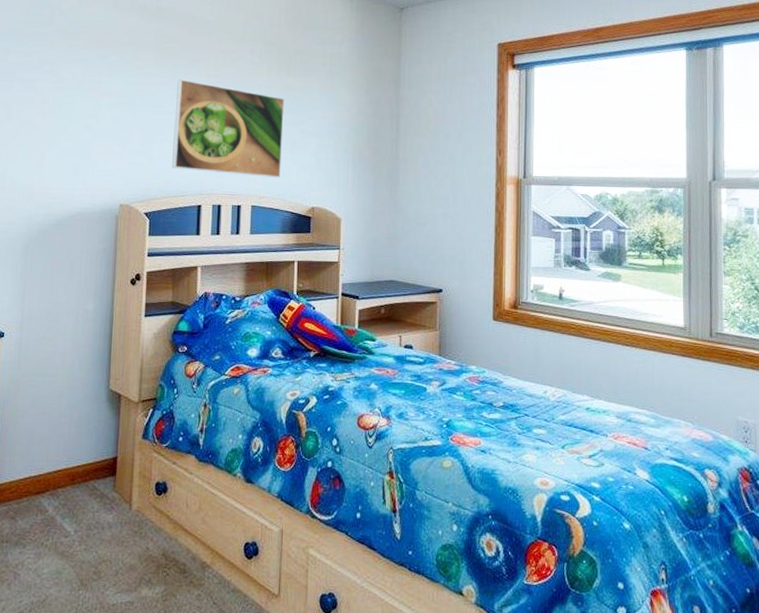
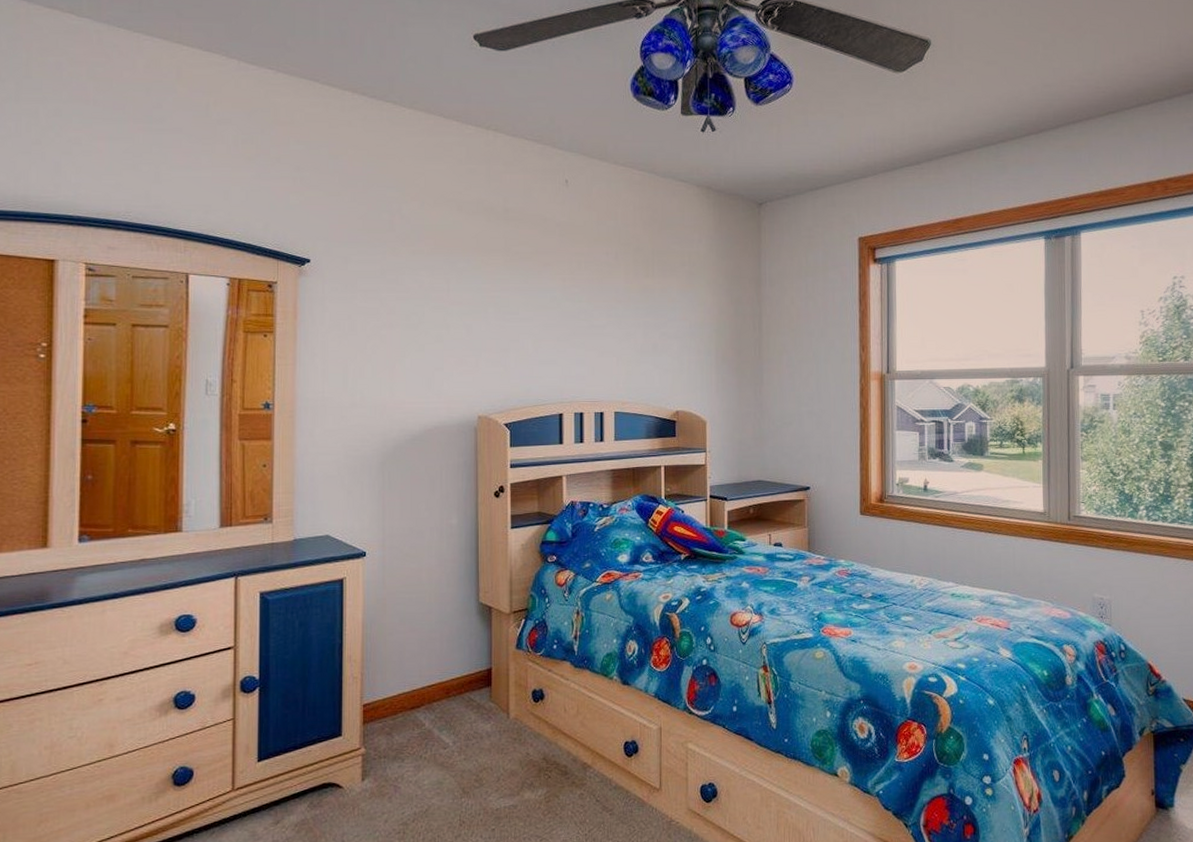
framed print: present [172,79,284,177] -> none [530,284,644,382]

